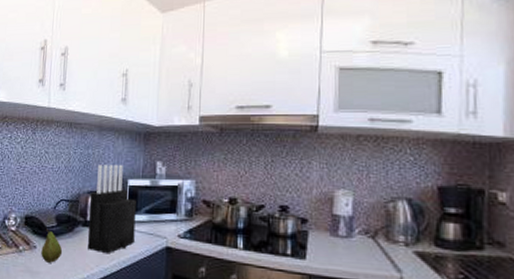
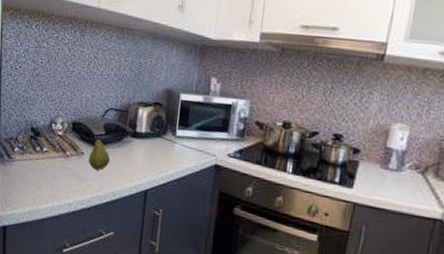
knife block: present [88,165,136,254] -> none [136,75,188,167]

